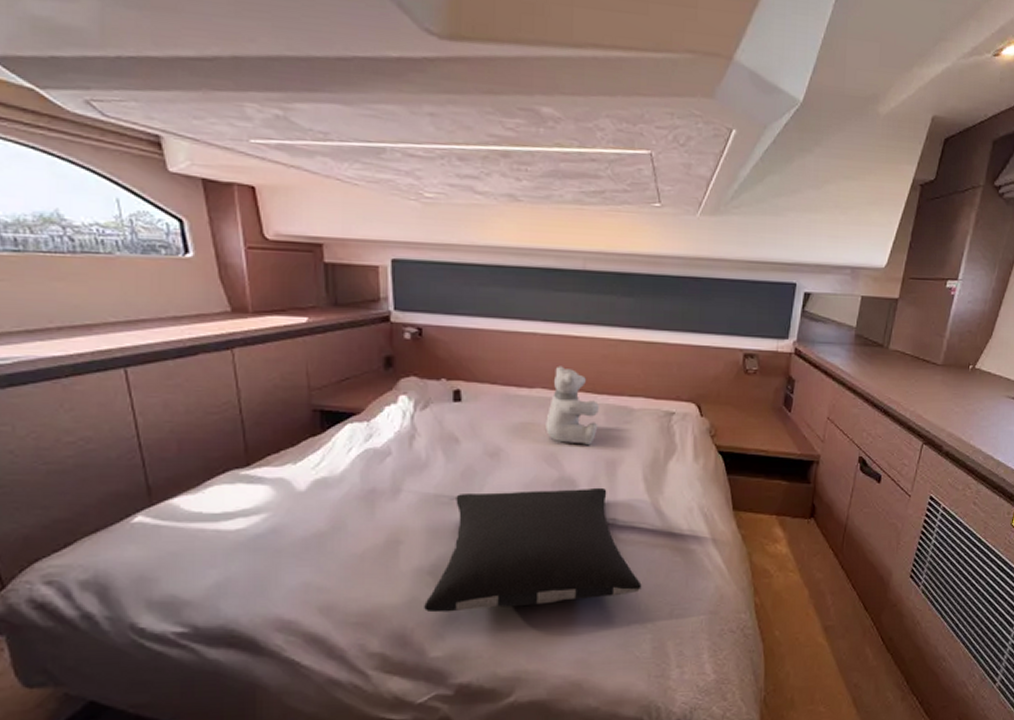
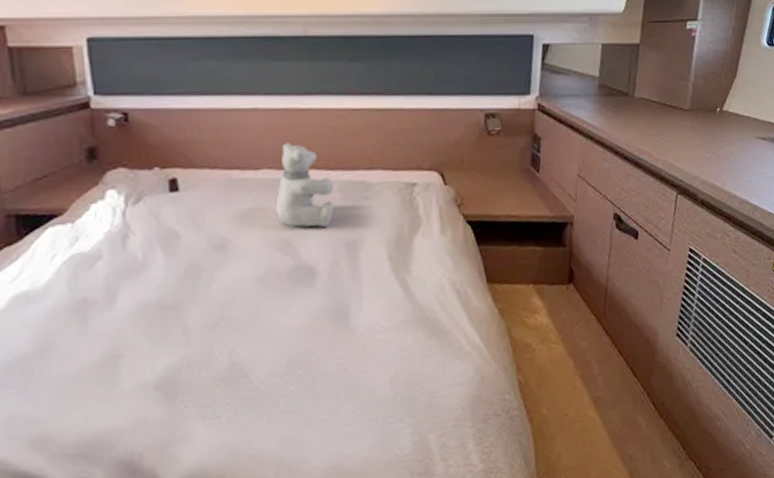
pillow: present [424,487,642,613] -> none [153,272,396,433]

